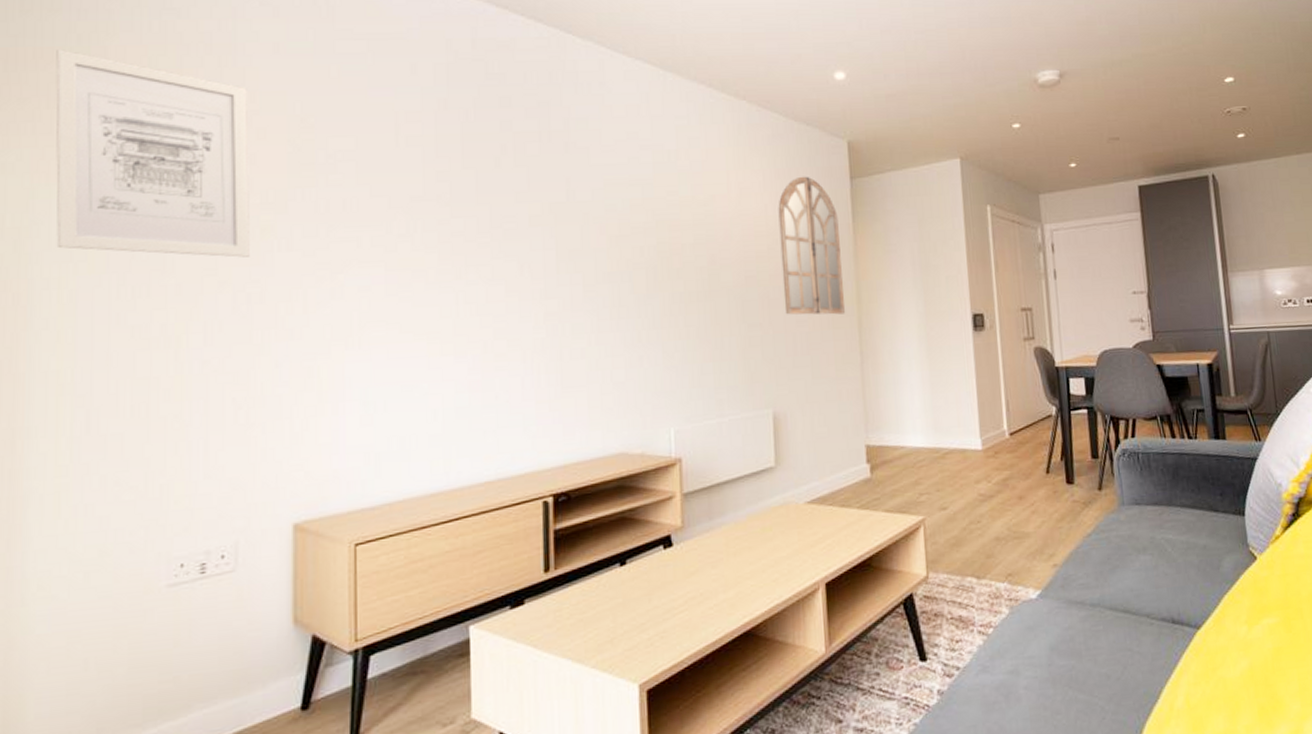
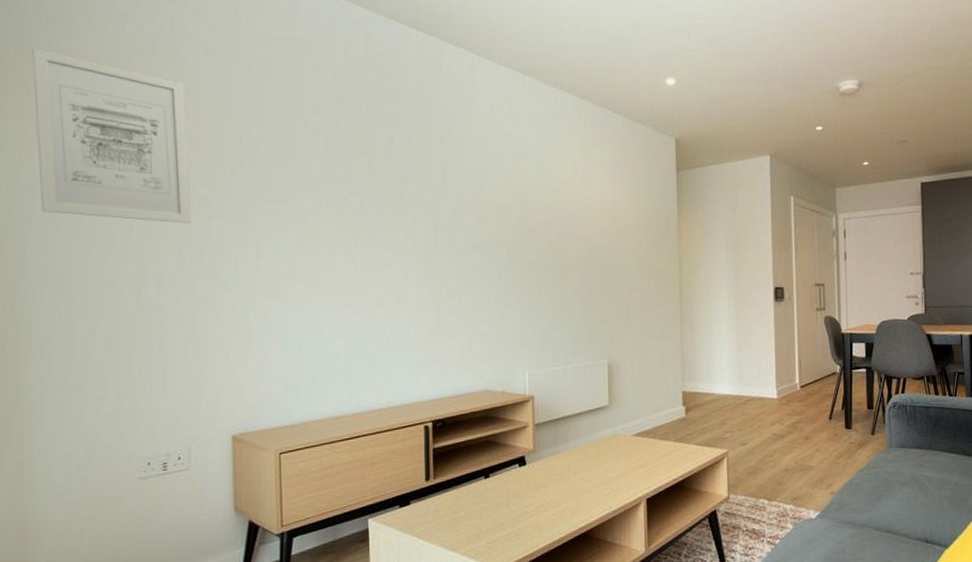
home mirror: present [778,176,846,315] -> none [616,167,670,285]

